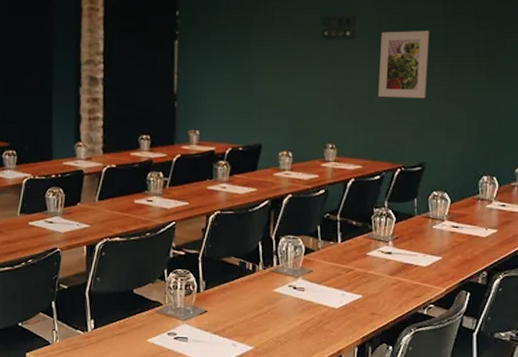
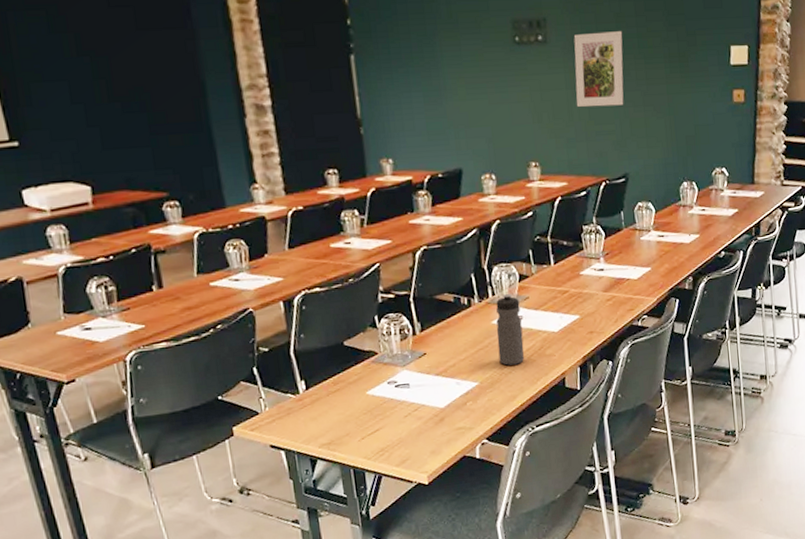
water bottle: none [277,265,303,335] -> present [496,294,525,366]

